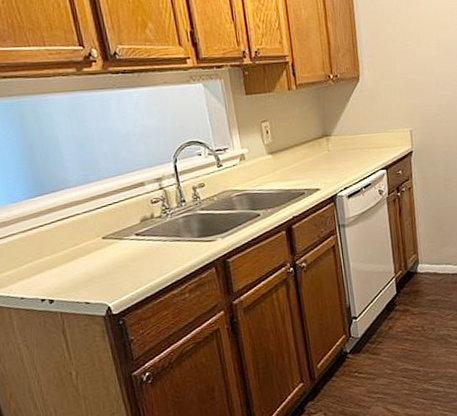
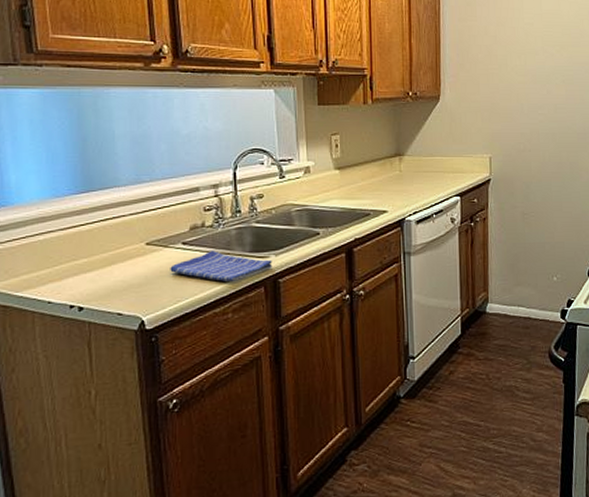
dish towel: none [127,239,220,266] -> present [170,251,272,281]

